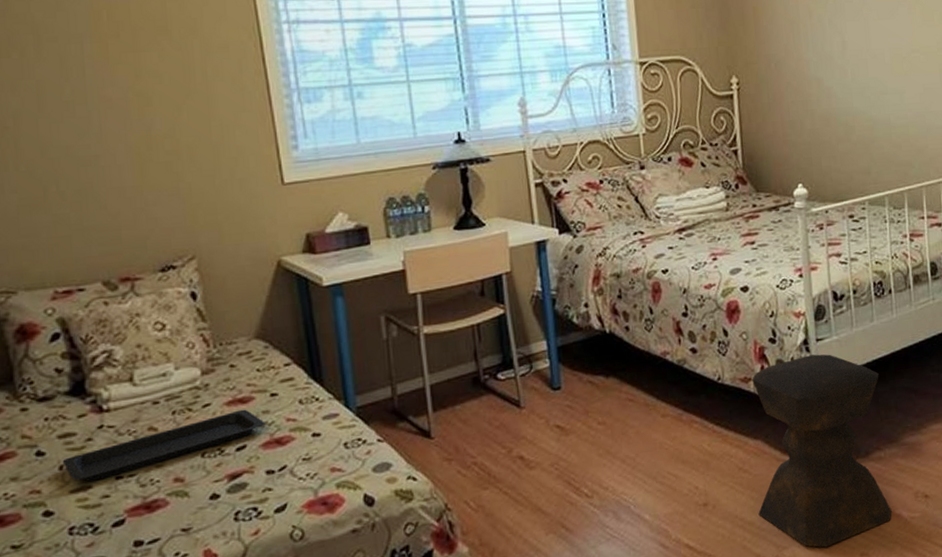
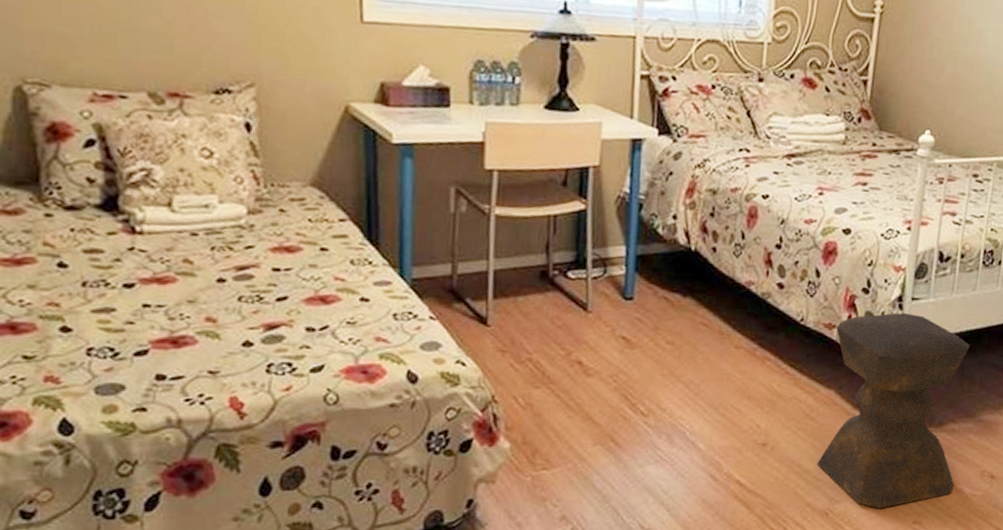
serving tray: present [62,409,266,482] -> none [85,258,312,305]

